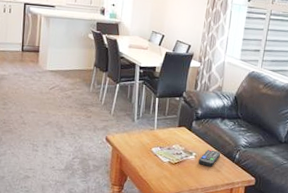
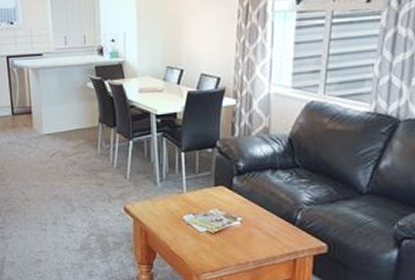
remote control: present [198,149,221,167] -> none [246,210,276,233]

